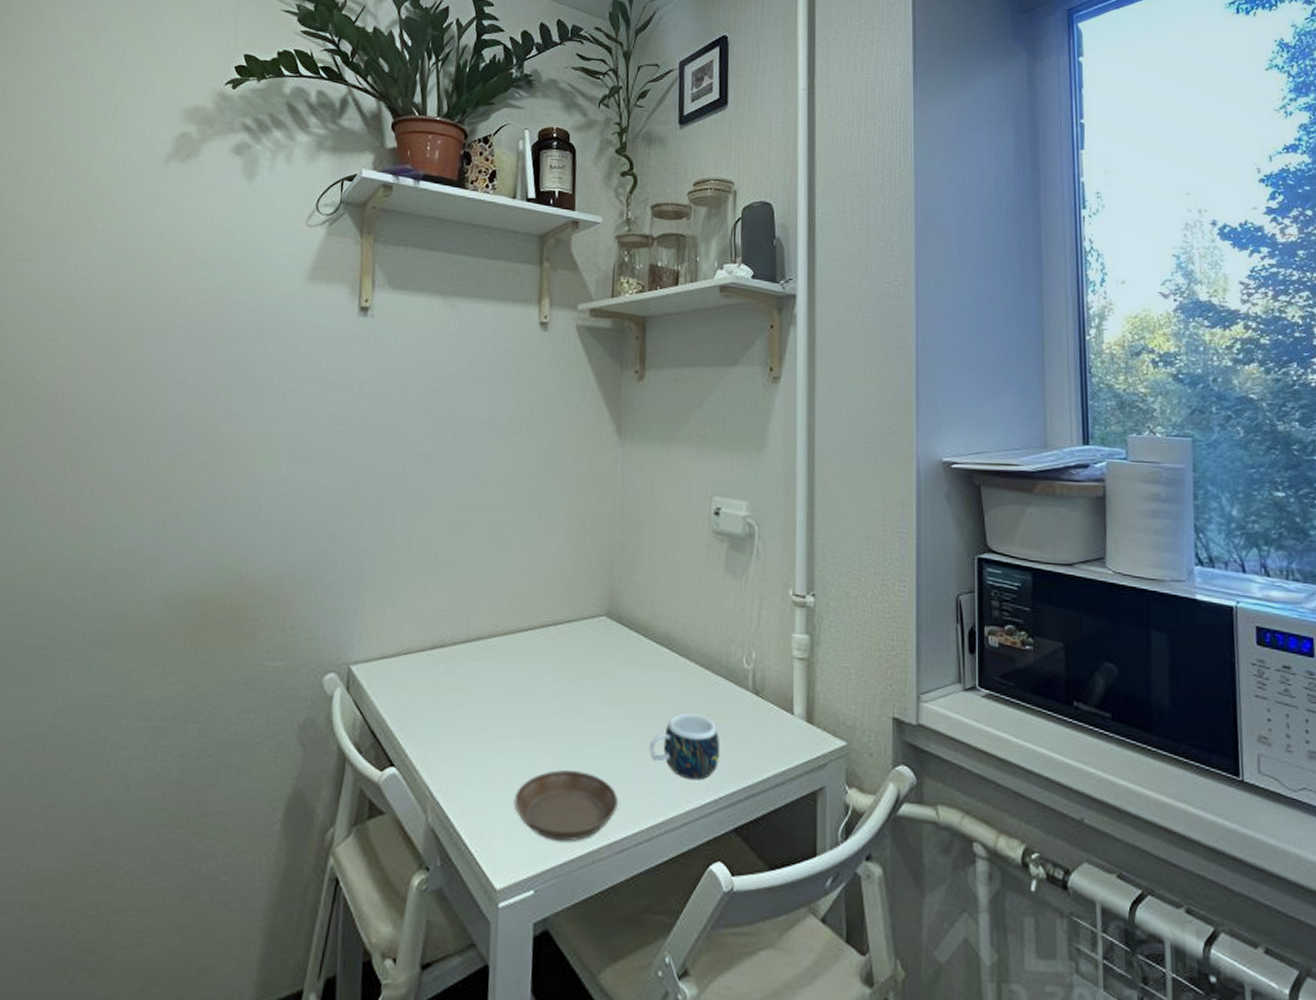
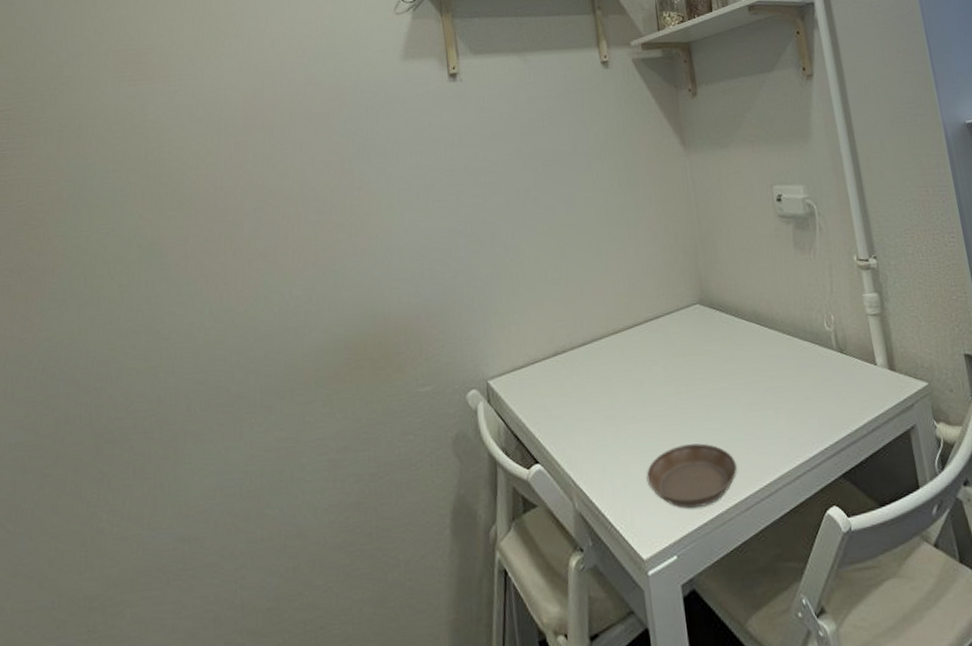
mug: present [650,713,720,780] -> none [756,377,819,437]

